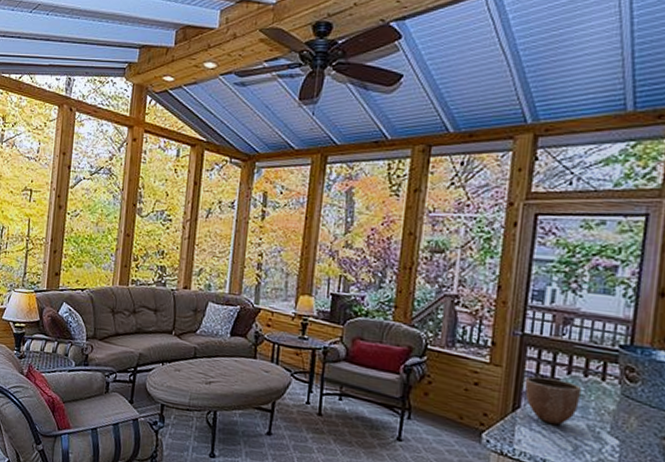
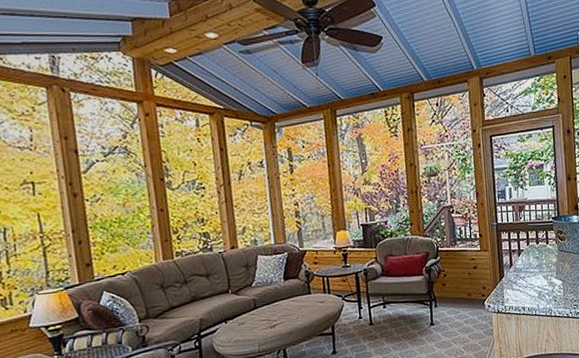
decorative bowl: present [524,376,581,426] -> none [503,250,537,283]

